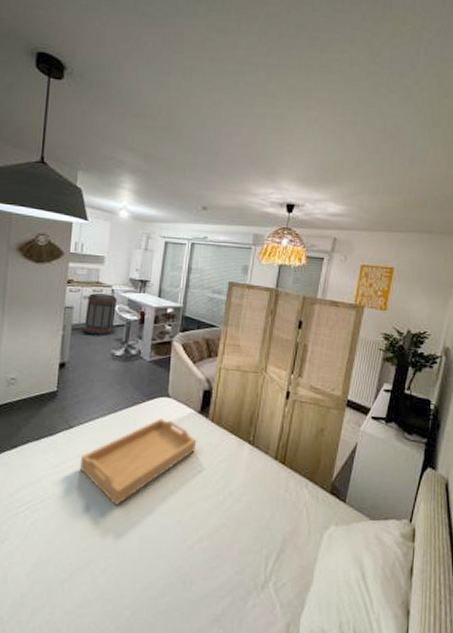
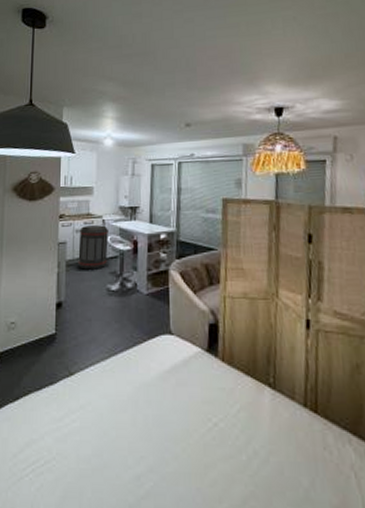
serving tray: present [79,418,197,505] -> none [83,360,208,468]

